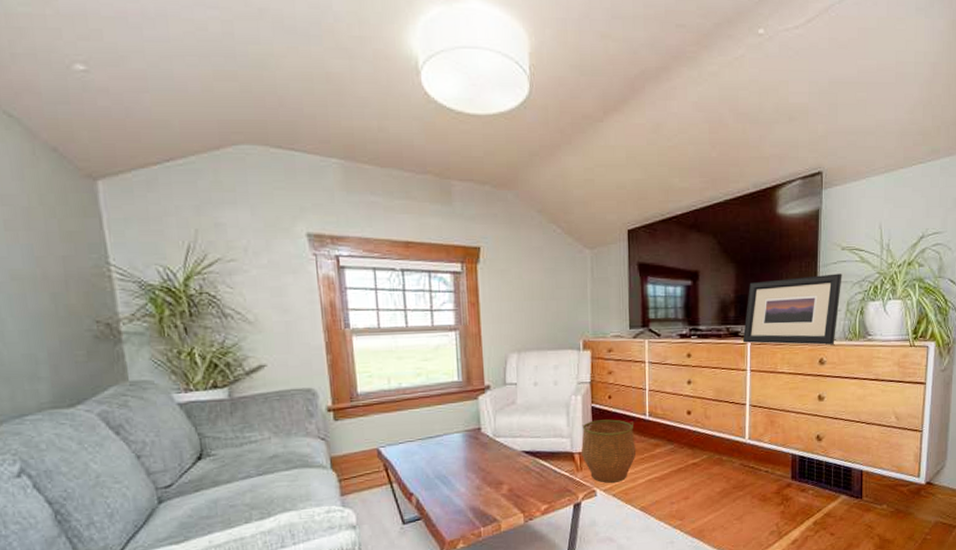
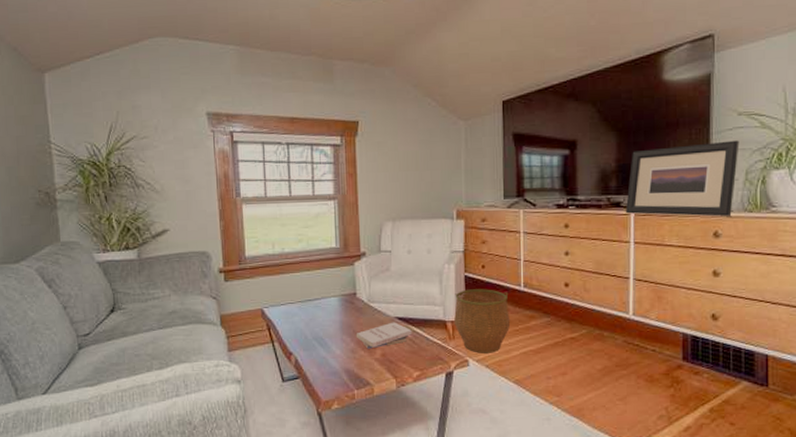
books: none [481,456,539,485] -> present [356,322,412,349]

